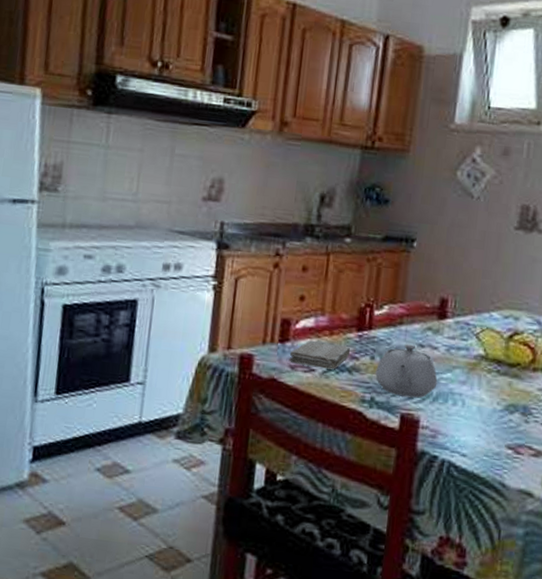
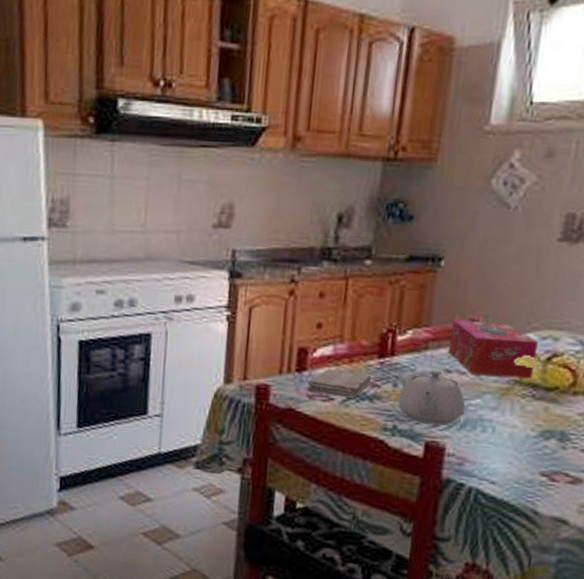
tissue box: none [421,297,501,356] -> present [448,320,538,379]

